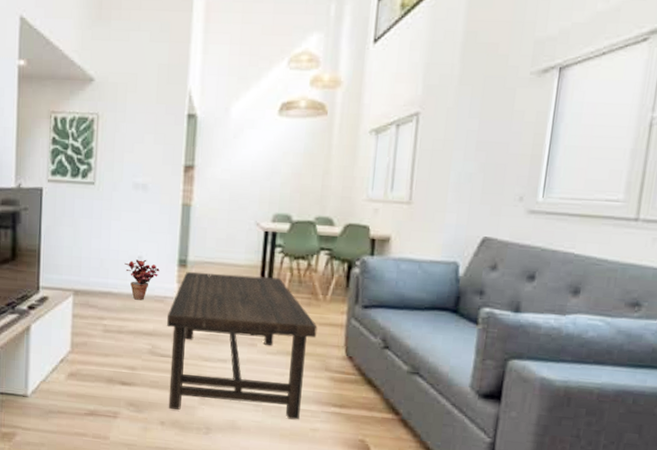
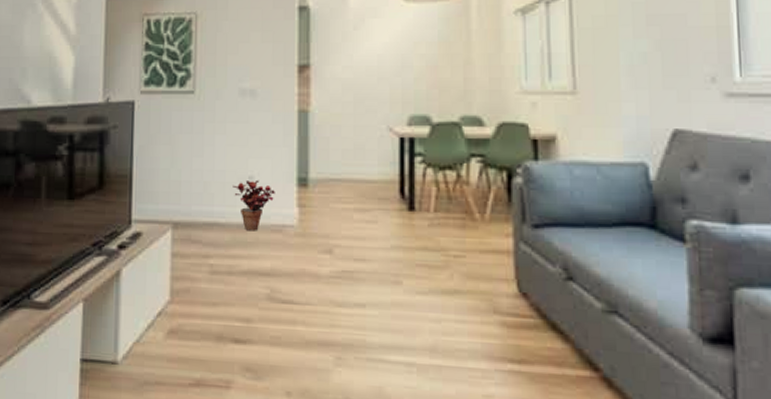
coffee table: present [167,271,318,420] -> none [288,192,478,383]

